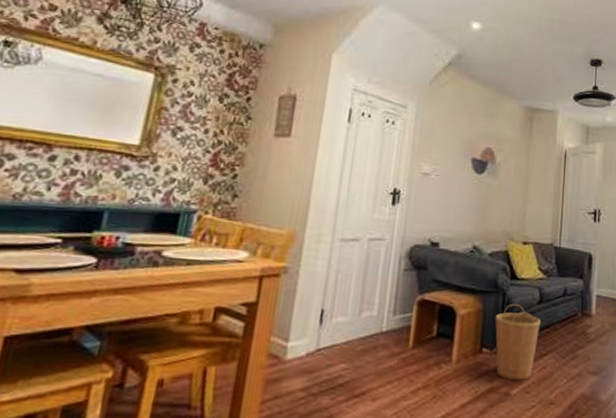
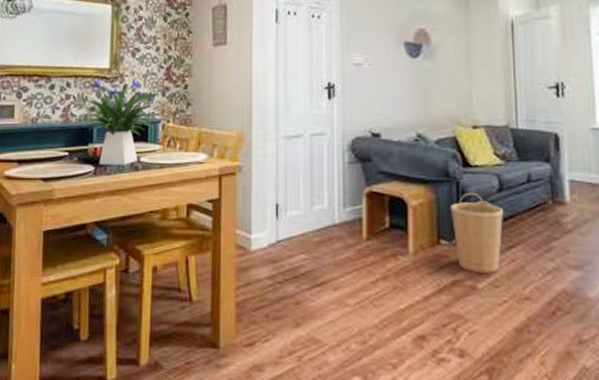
flower arrangement: none [84,148,202,259] -> present [78,74,161,165]

